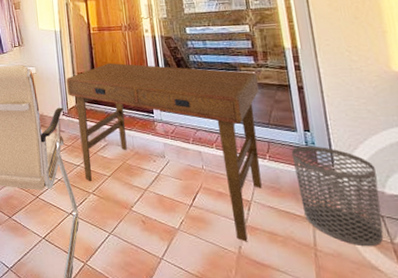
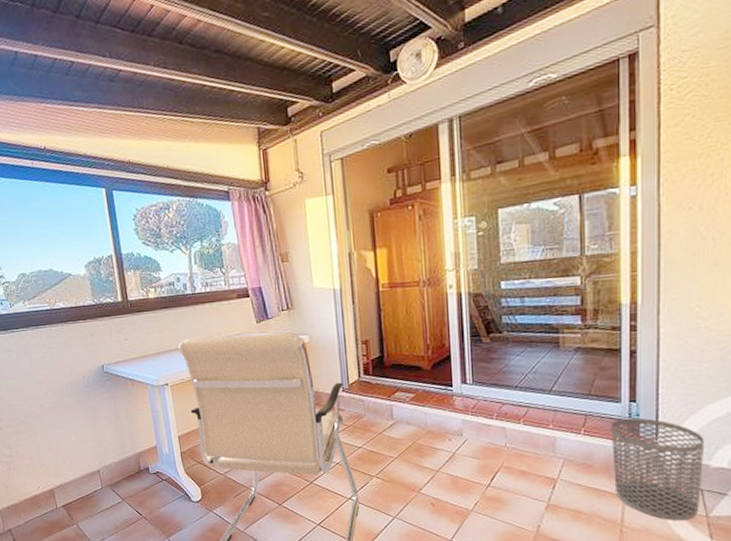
desk: present [66,62,262,242] -> none [347,327,582,521]

